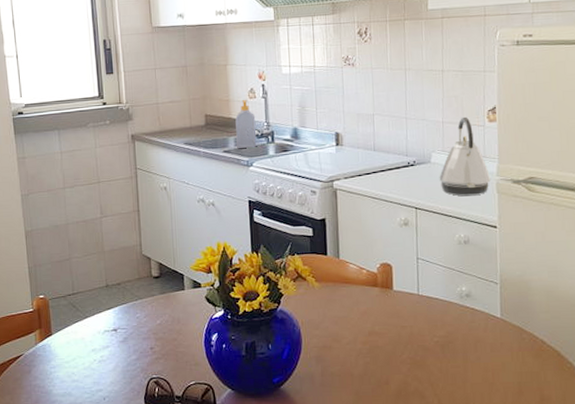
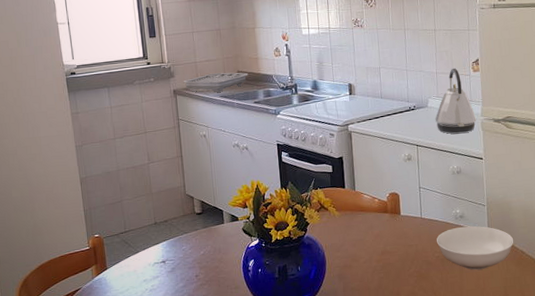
dish rack: none [142,115,218,139] -> present [183,72,248,93]
soap bottle: present [235,99,257,149] -> none [264,57,282,100]
bowl: none [435,307,533,360] -> present [436,226,514,270]

